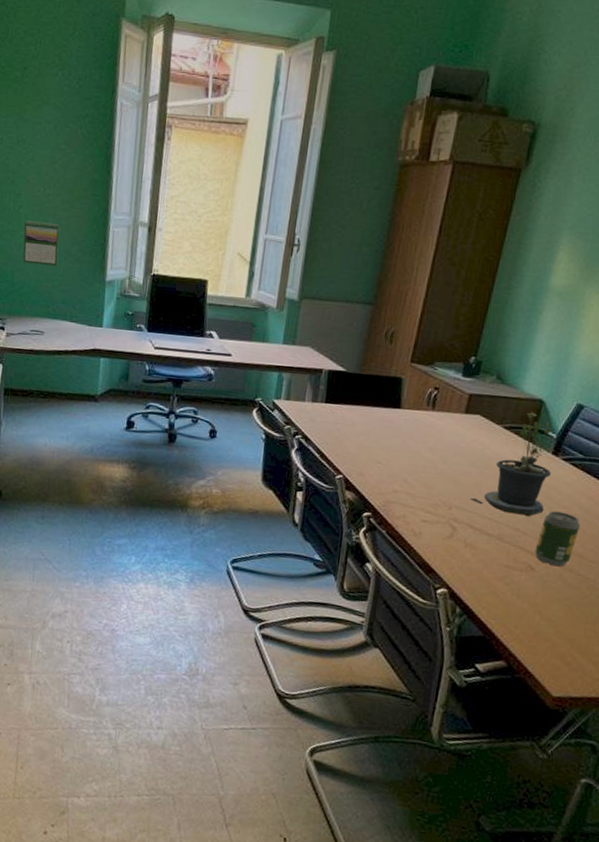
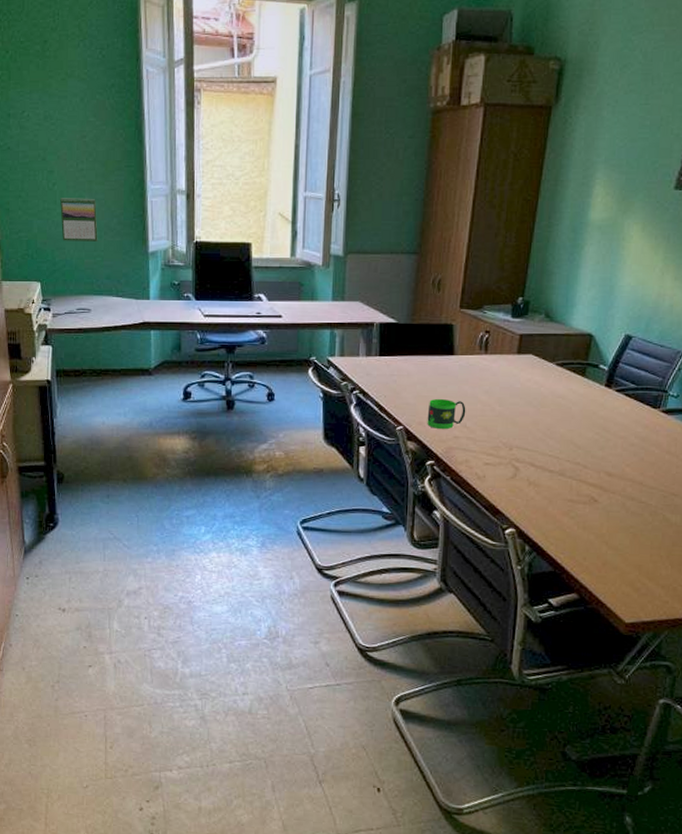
mug: none [367,450,408,482] -> present [427,398,466,429]
potted plant: present [469,411,552,517] -> none [529,346,605,450]
soda can: present [534,511,580,567] -> none [596,442,638,496]

